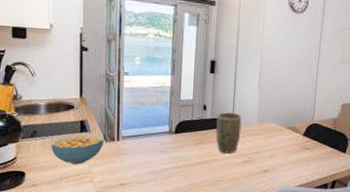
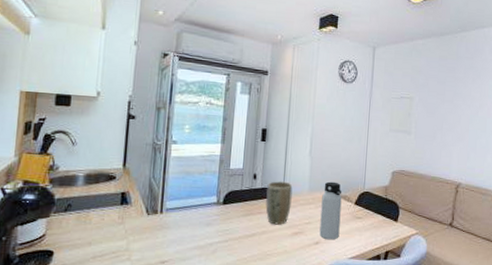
cereal bowl: present [51,132,105,164] -> none [86,205,147,241]
water bottle: none [268,113,291,169] -> present [319,181,342,240]

